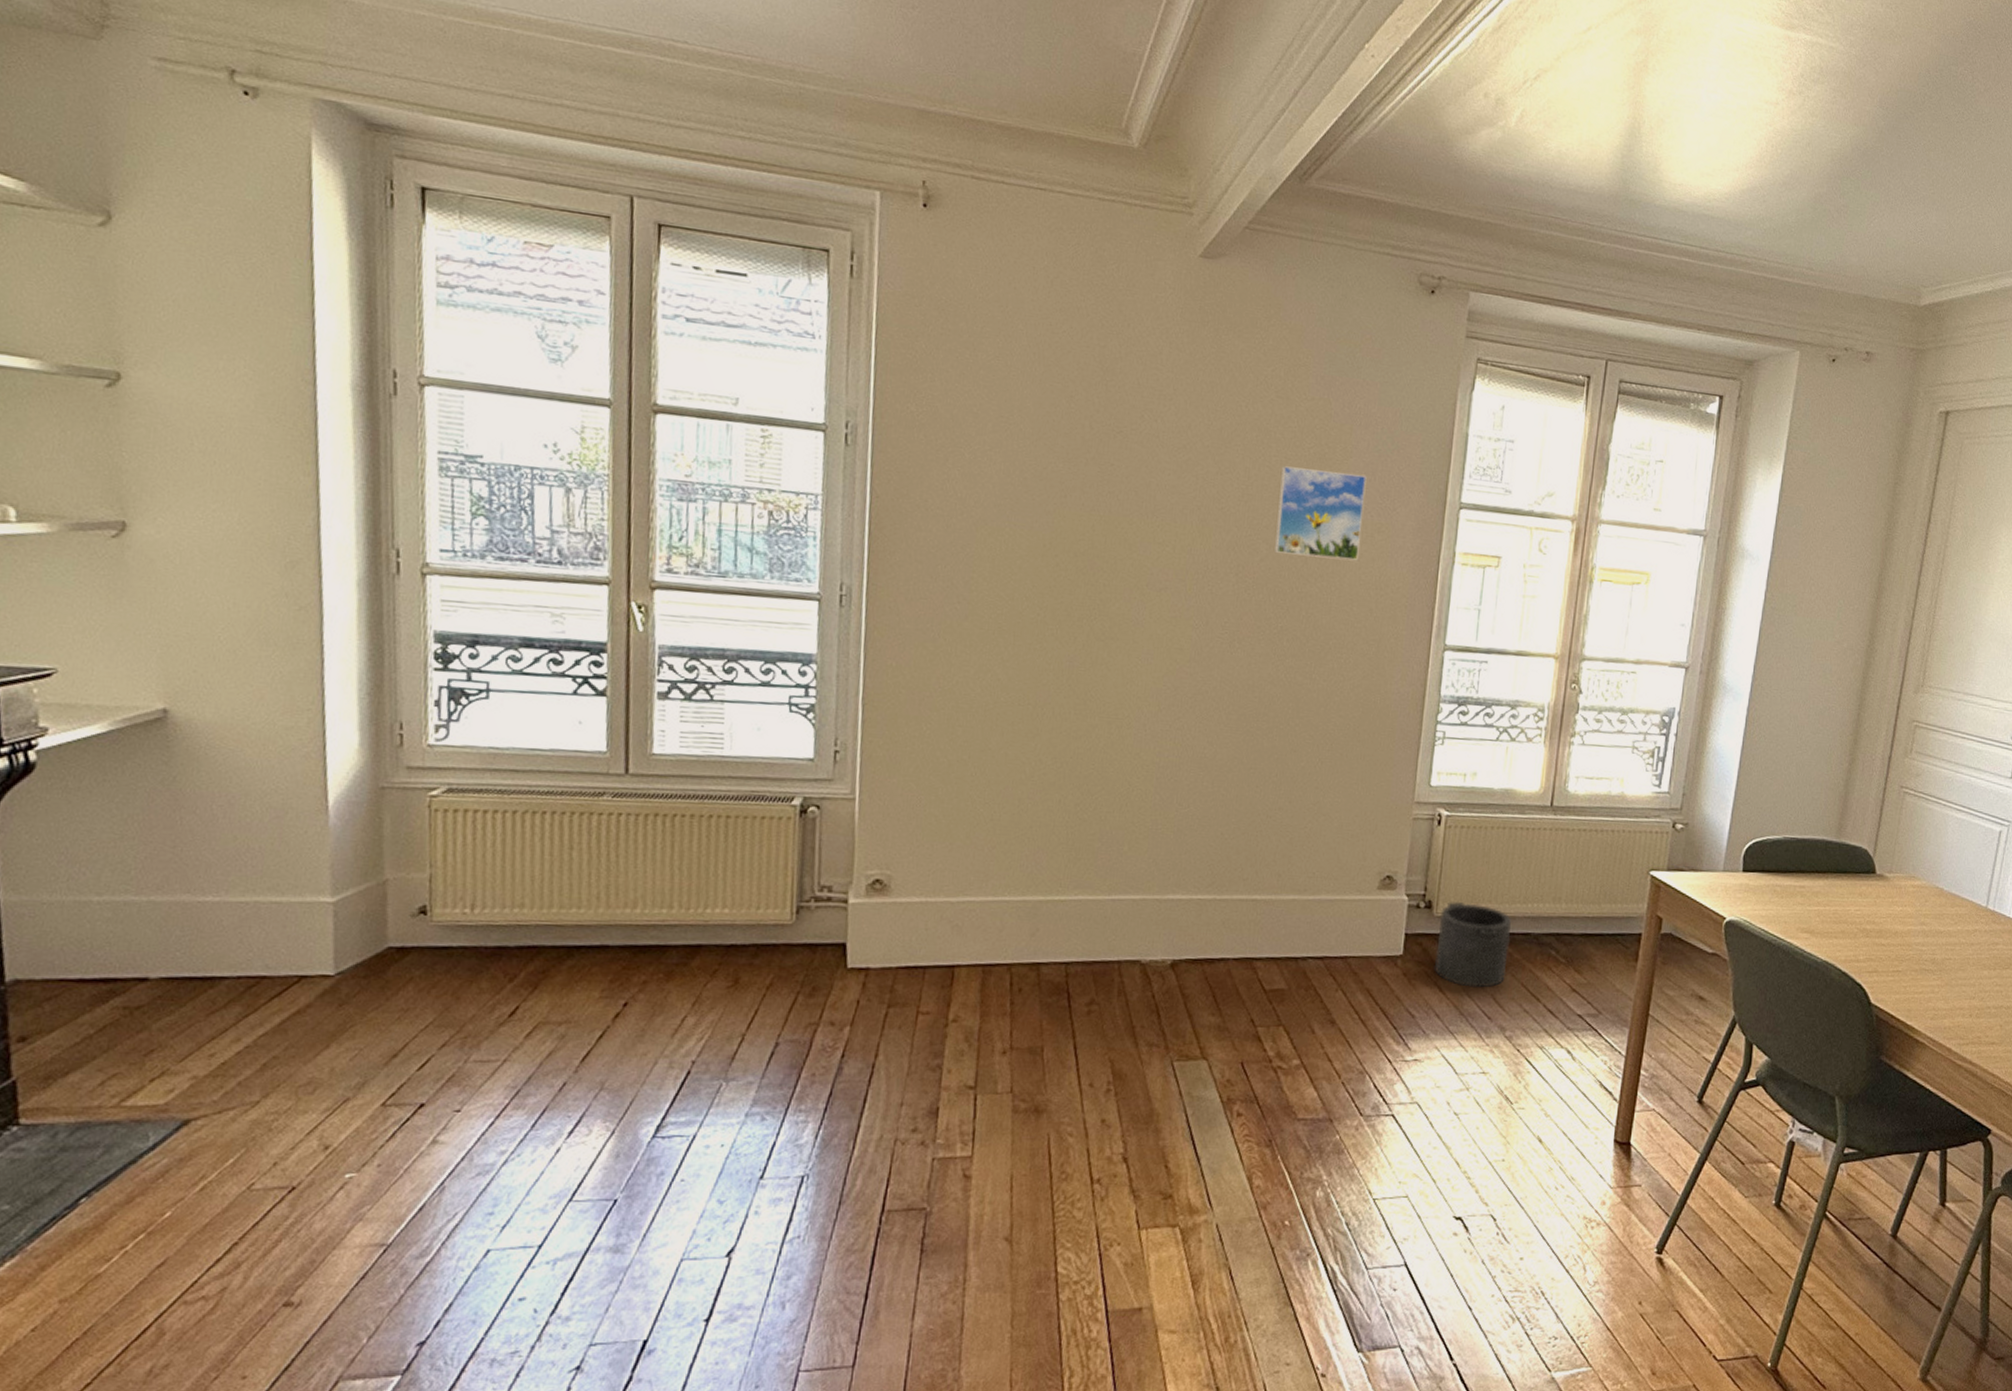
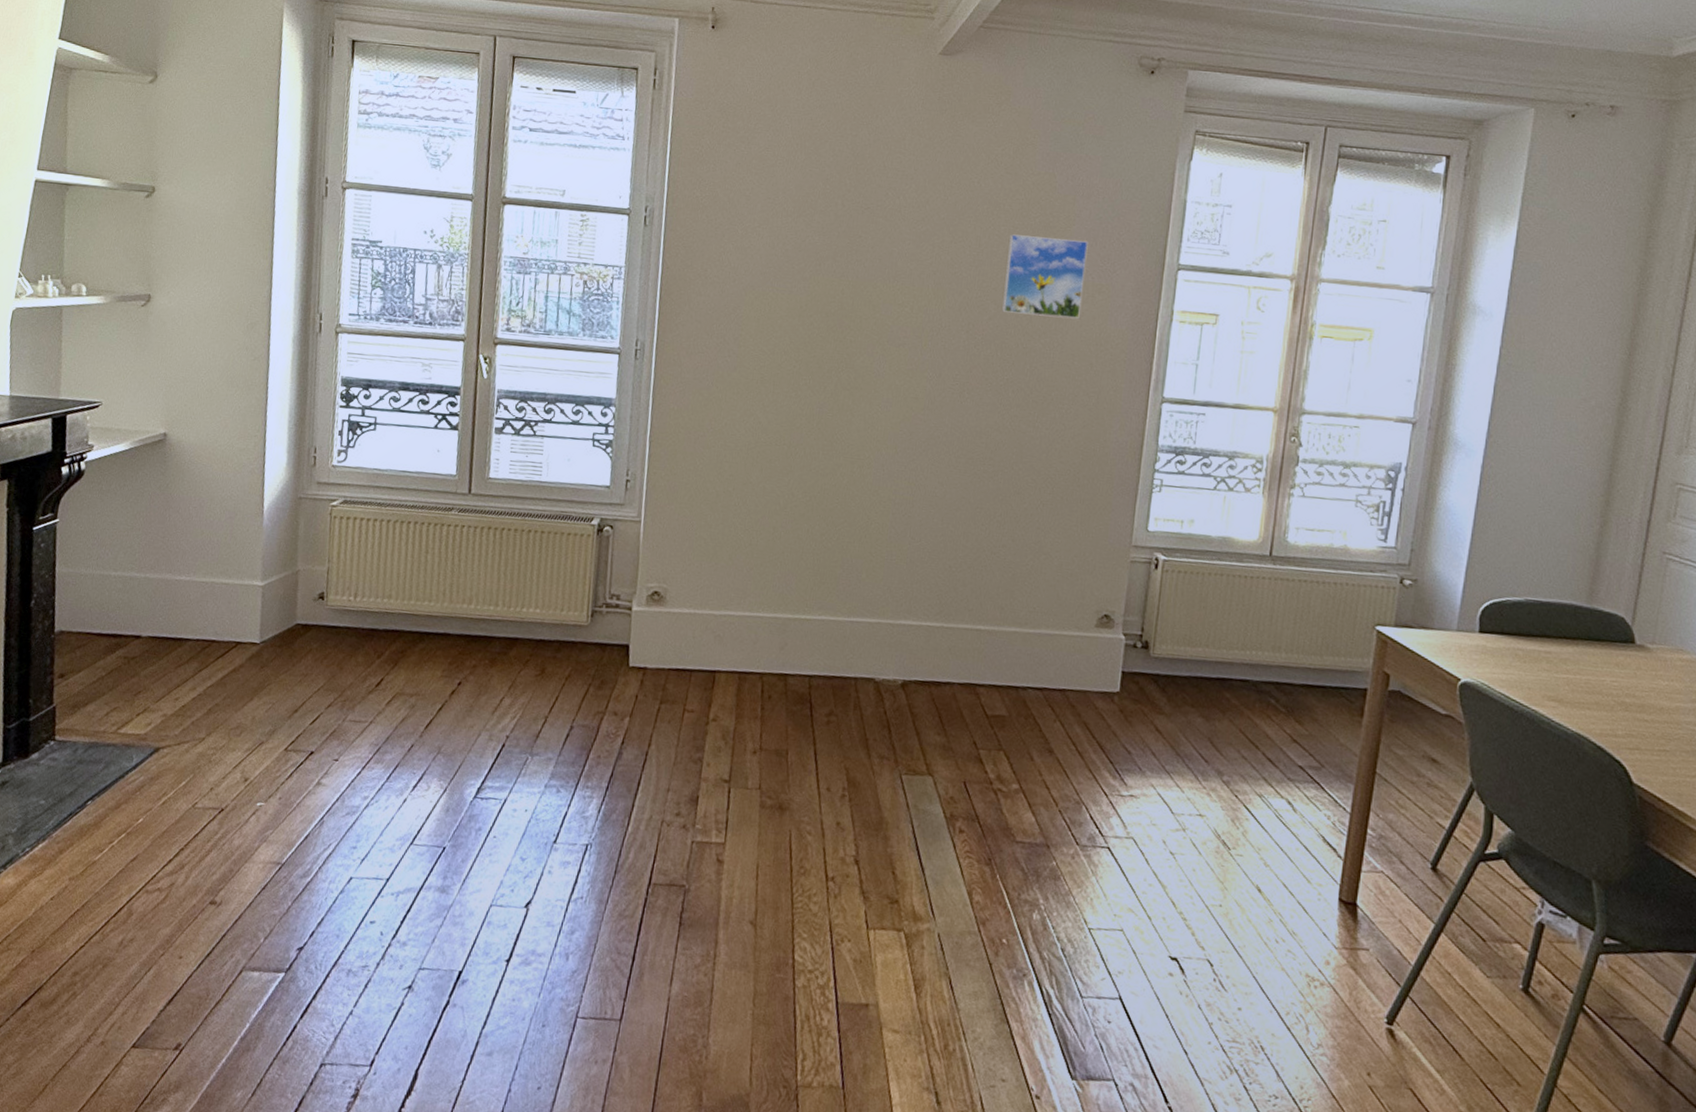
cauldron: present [1433,901,1511,988] -> none [1150,643,1229,731]

